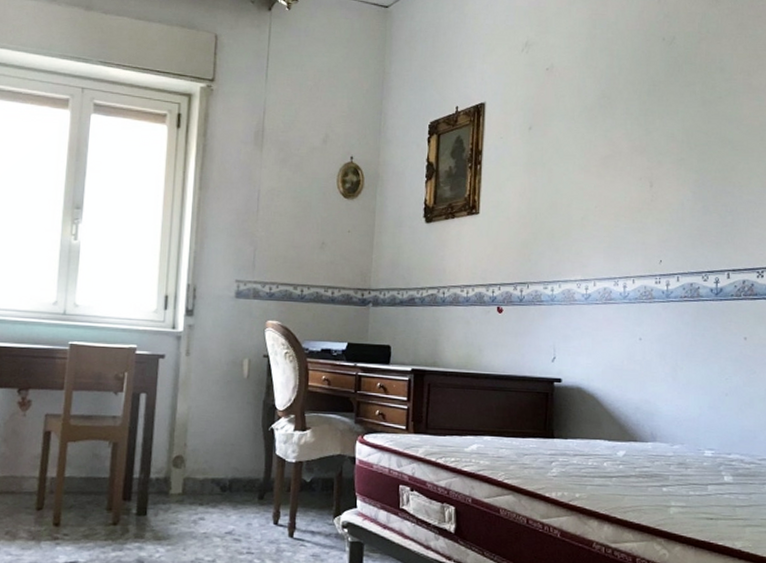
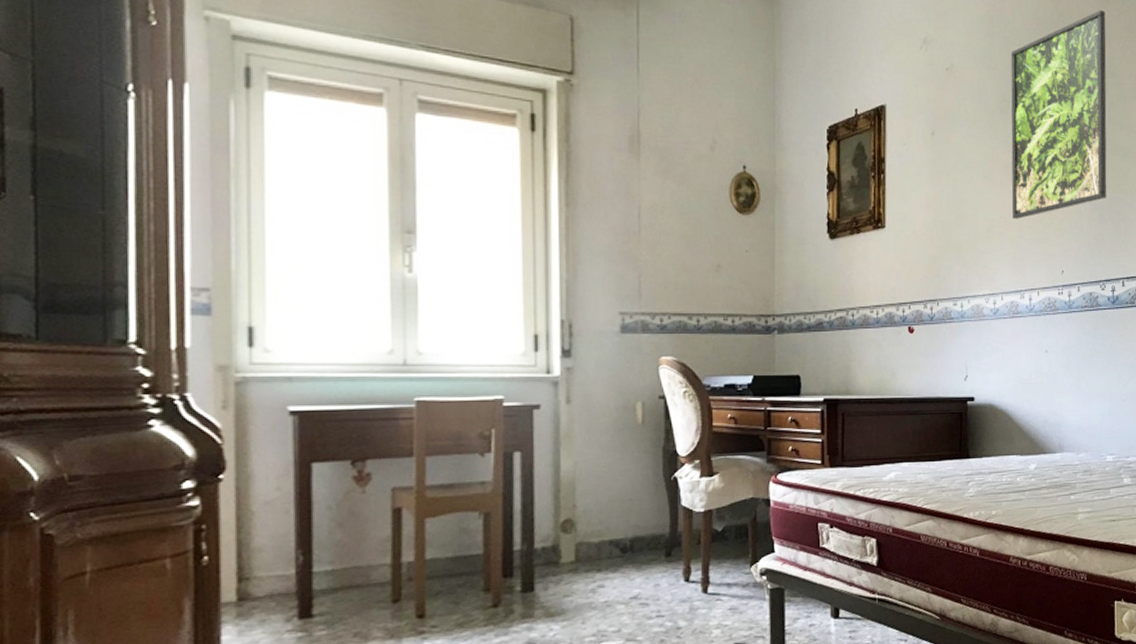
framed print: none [608,9,716,209] -> present [1010,10,1107,219]

